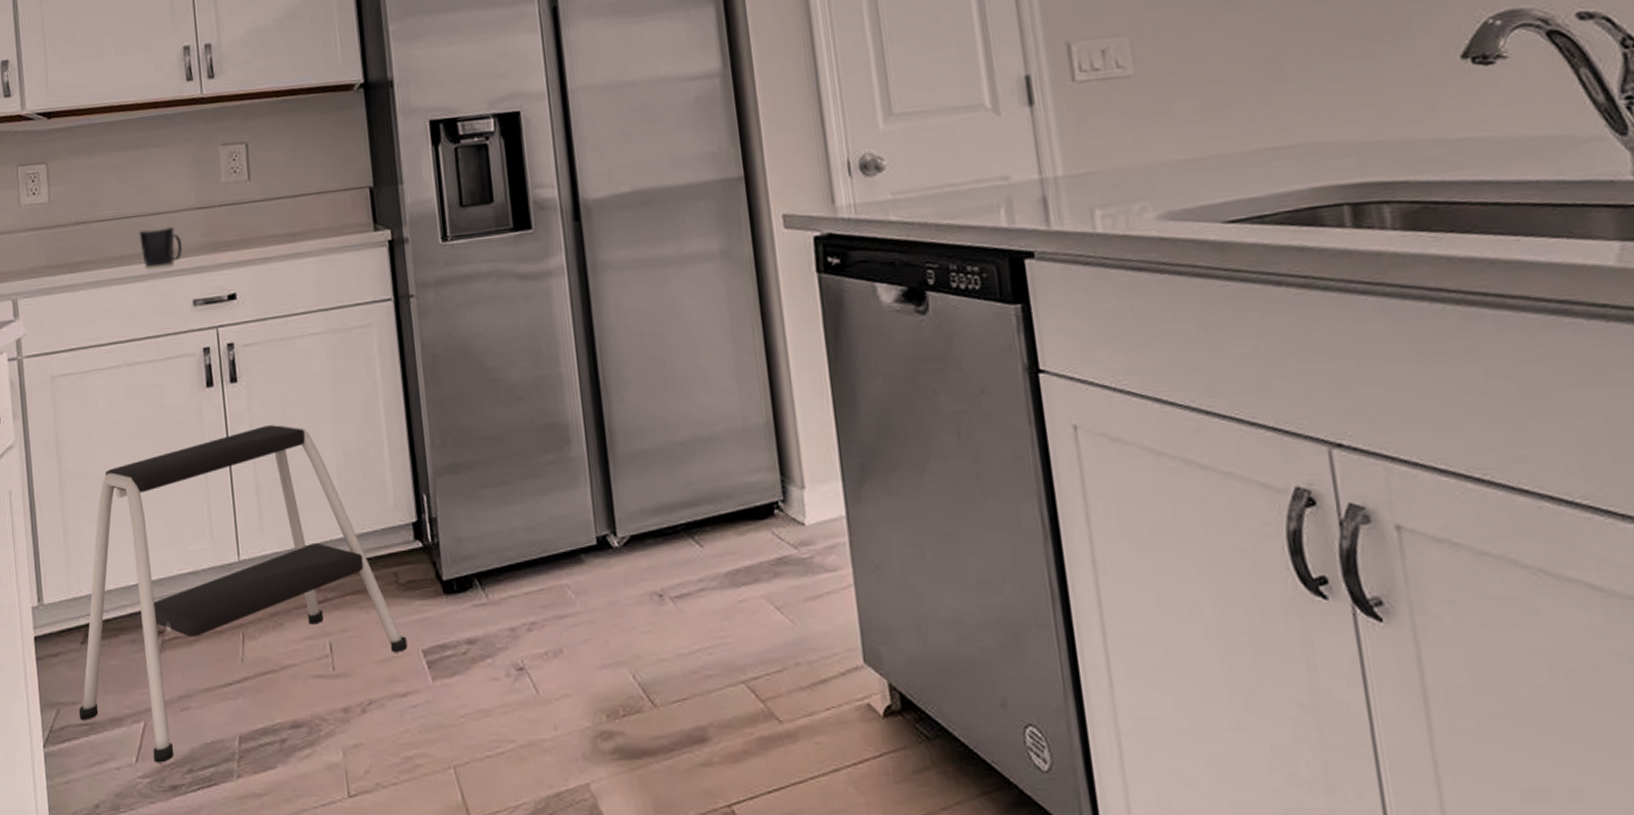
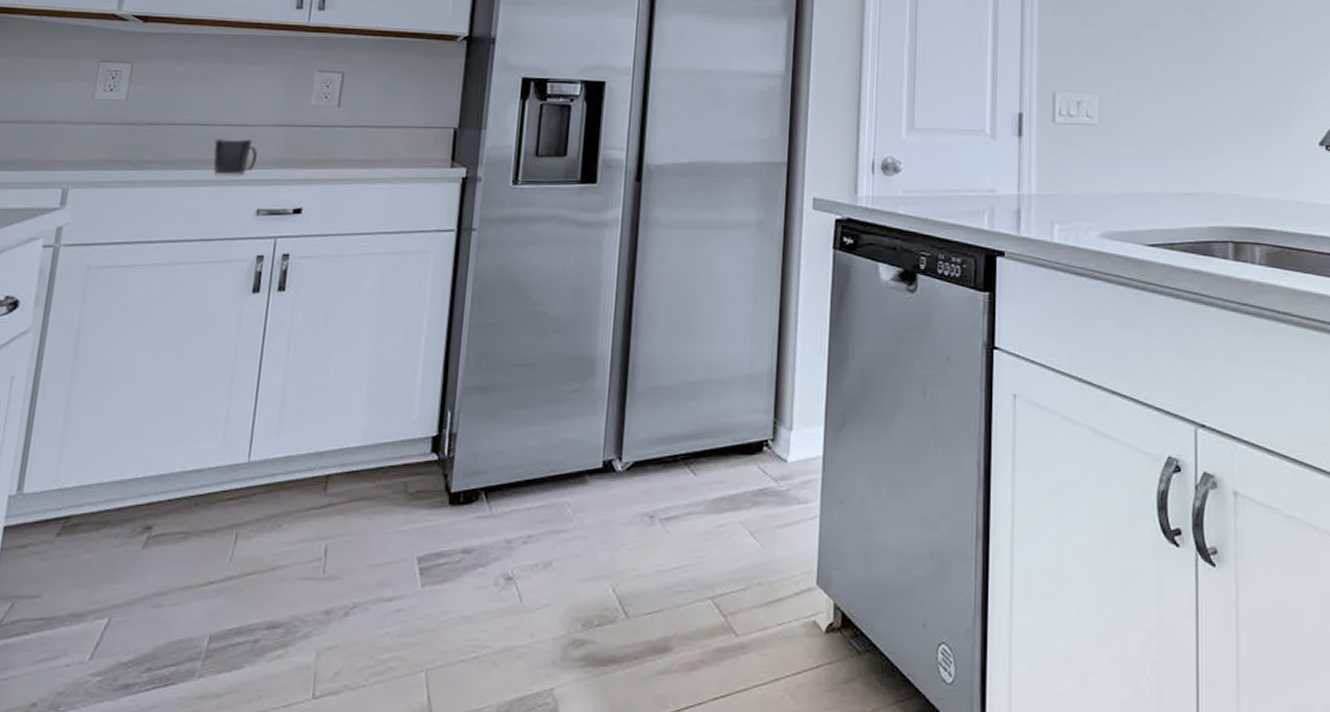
step stool: present [78,424,408,763] -> none [35,334,404,661]

